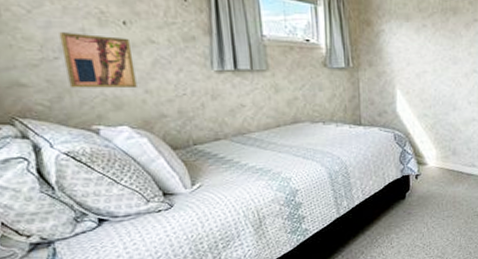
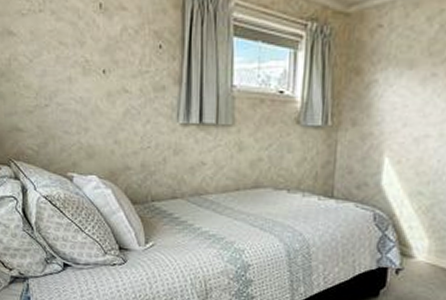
wall art: present [59,32,137,89] -> none [51,81,108,138]

